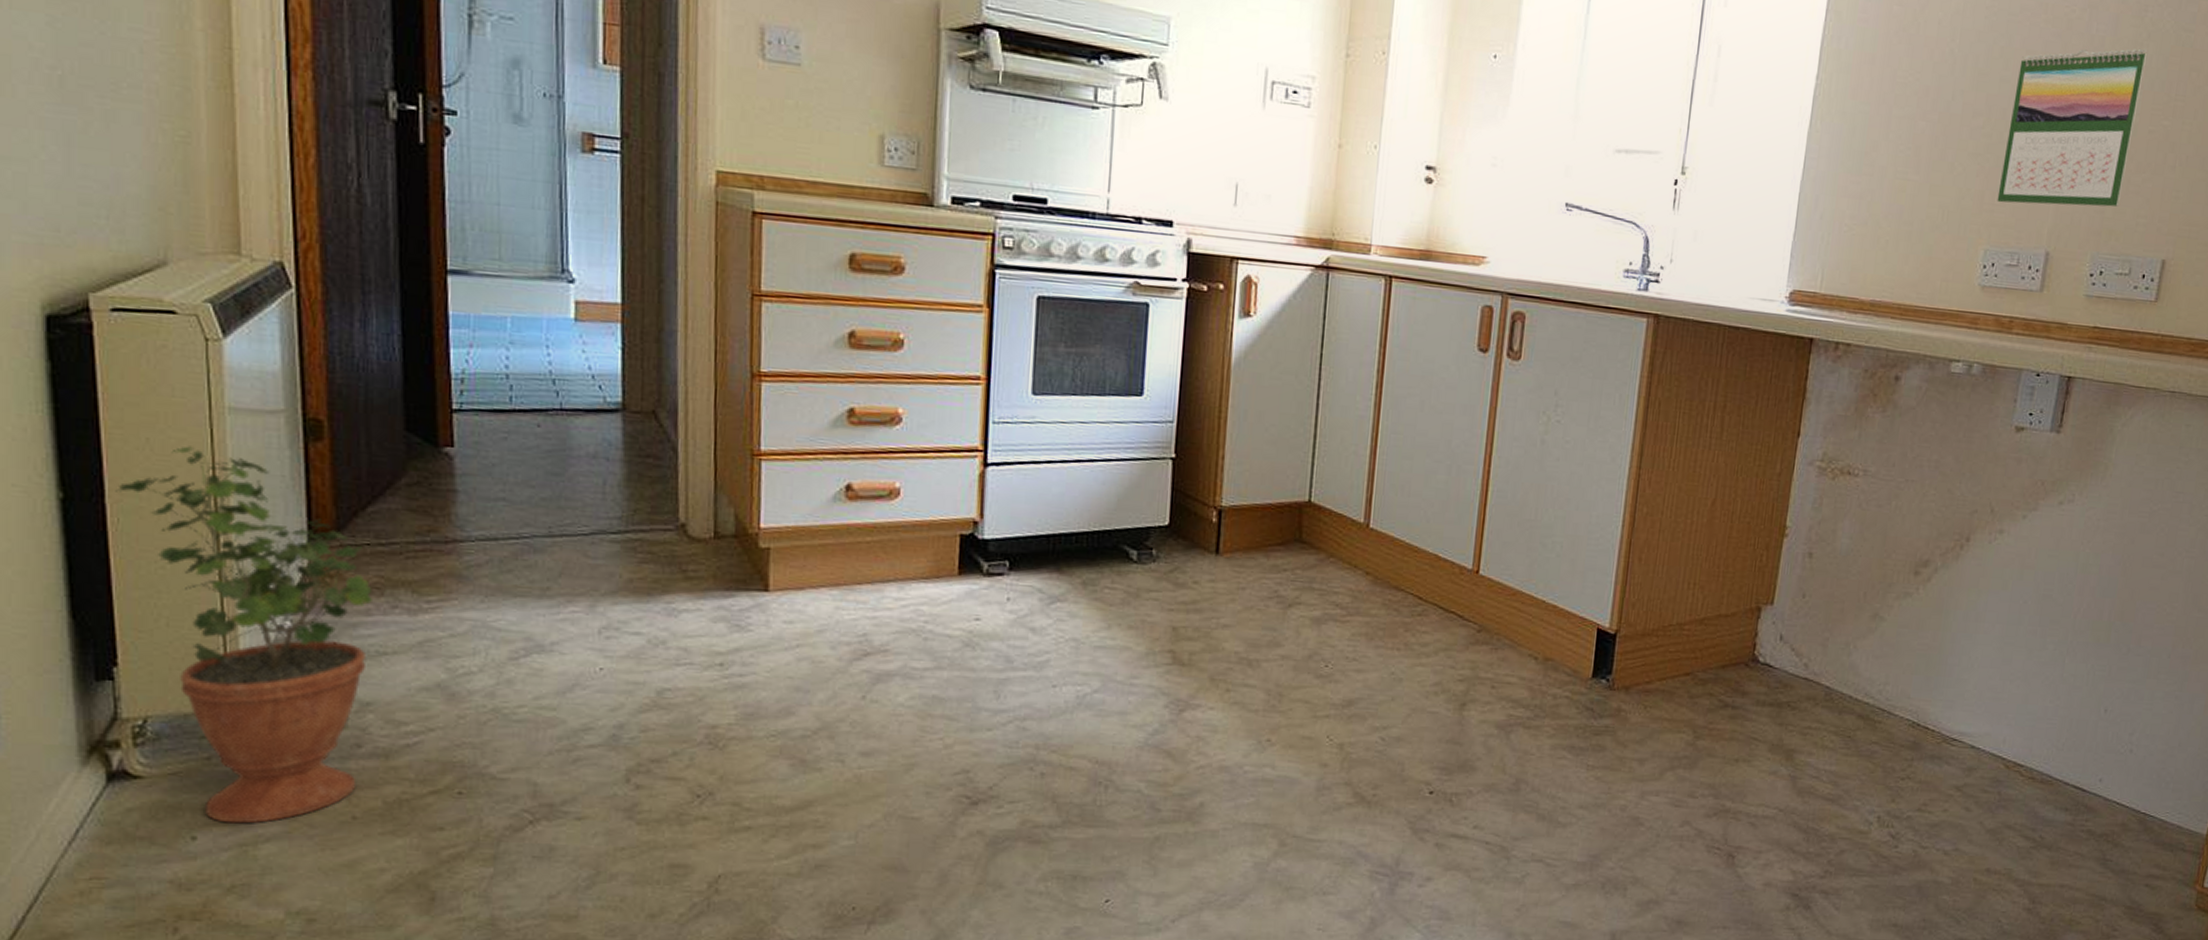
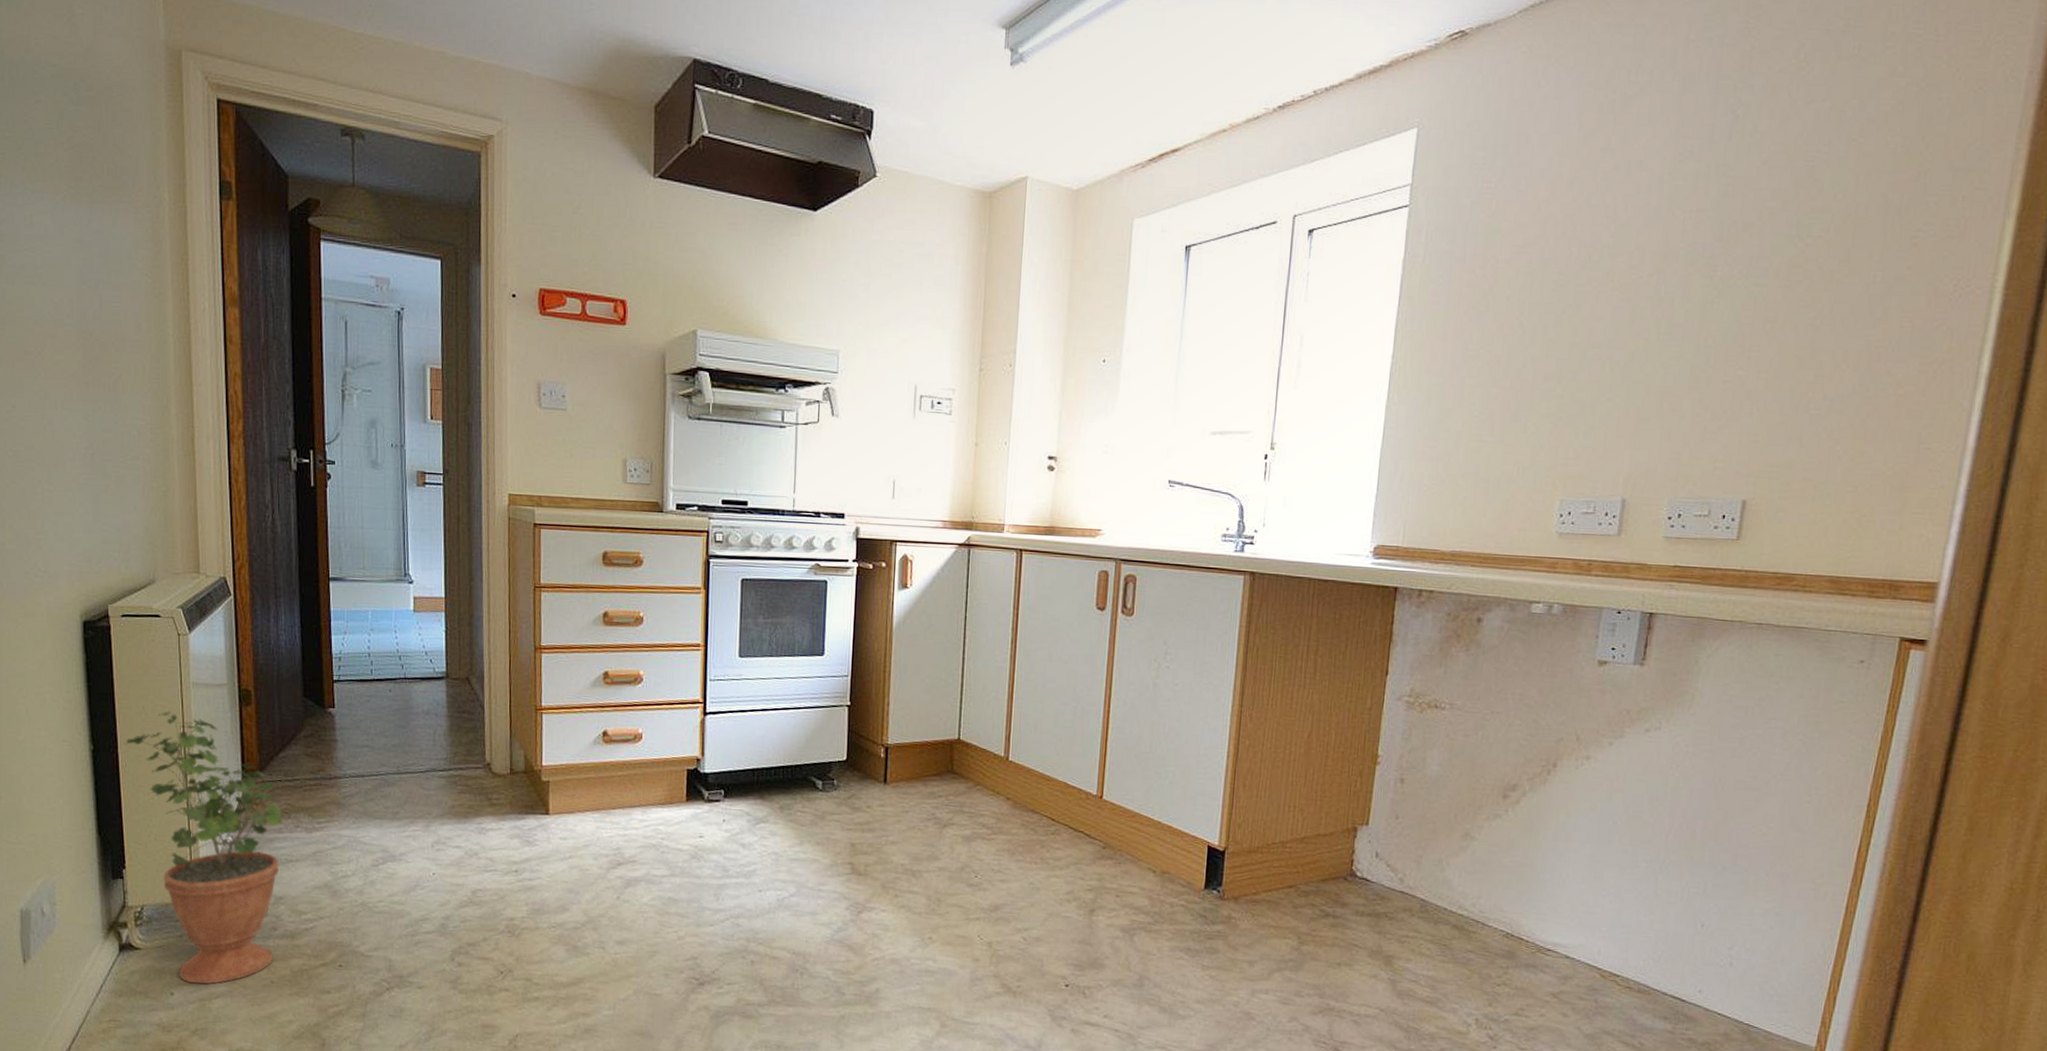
calendar: present [1997,48,2148,207] -> none [1571,306,1719,457]

